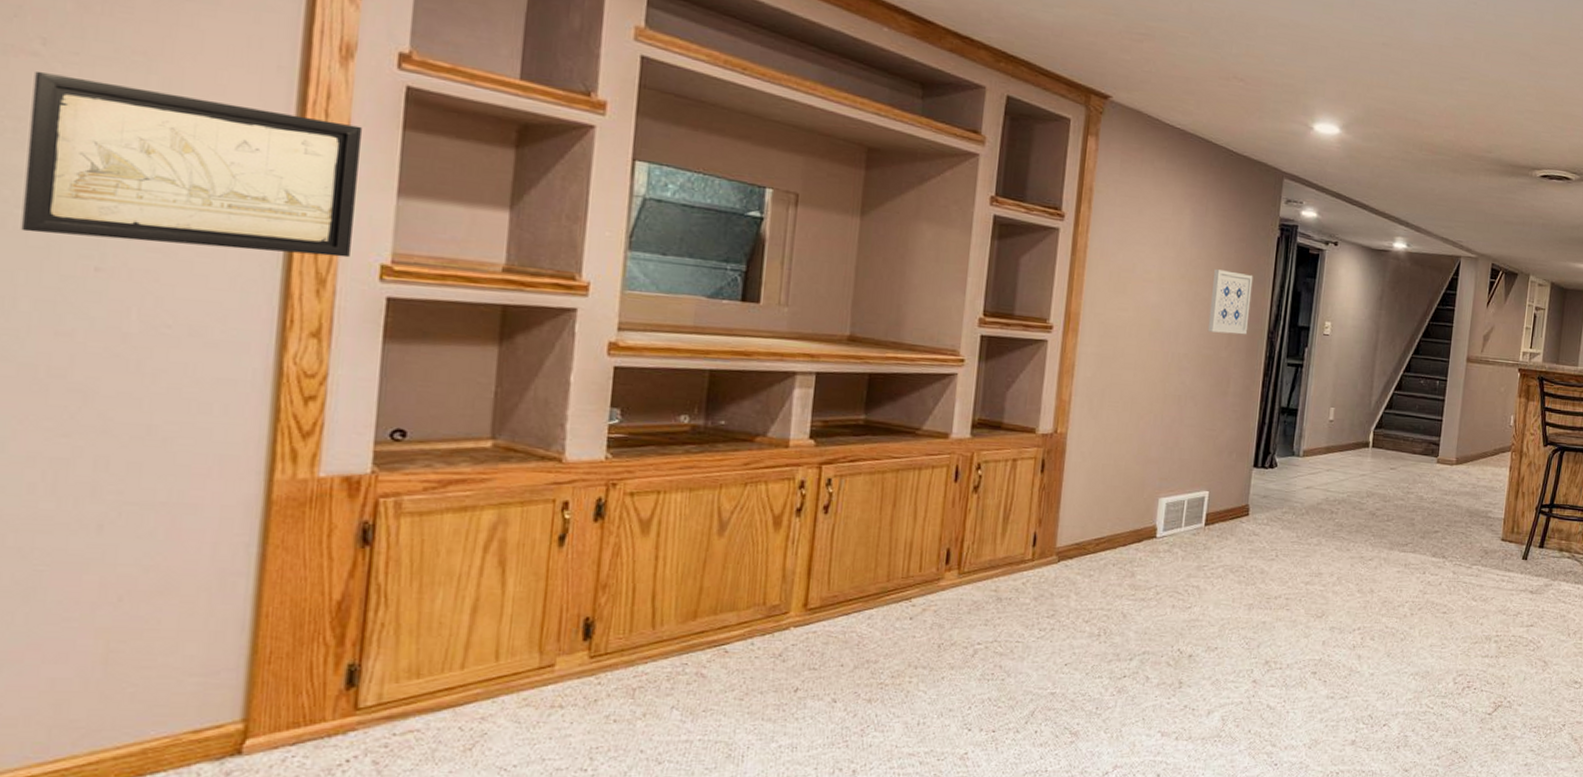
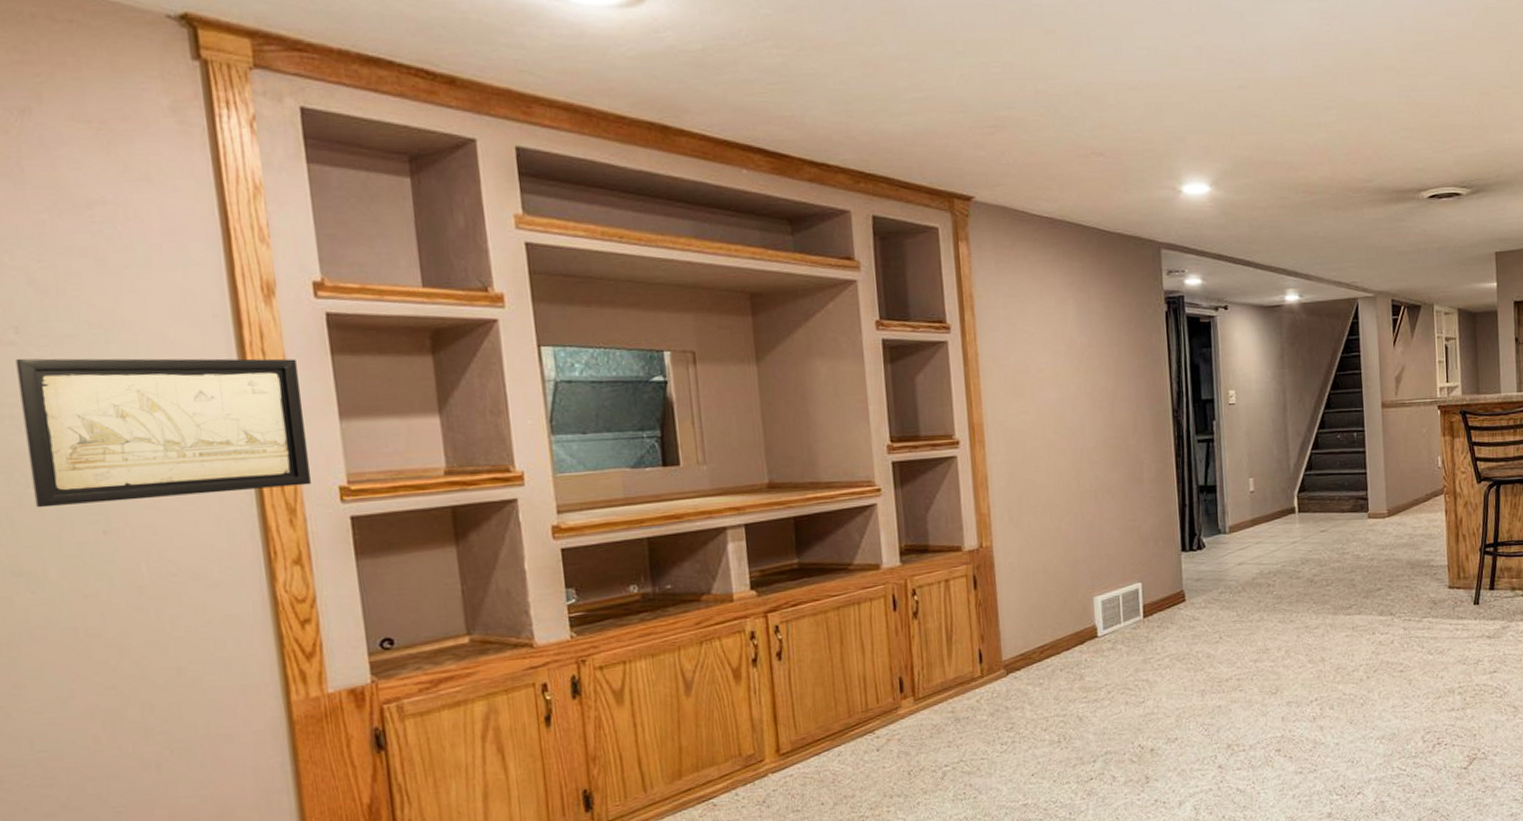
wall art: present [1207,269,1253,335] -> none [1108,355,1152,421]

